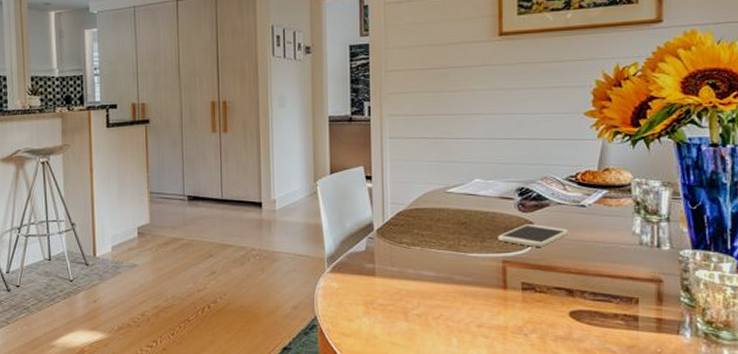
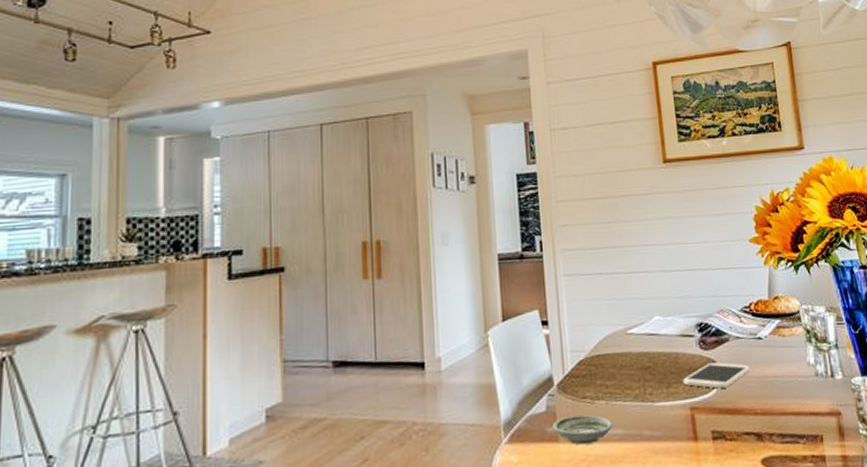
saucer: none [370,256,426,281] -> present [552,414,613,445]

